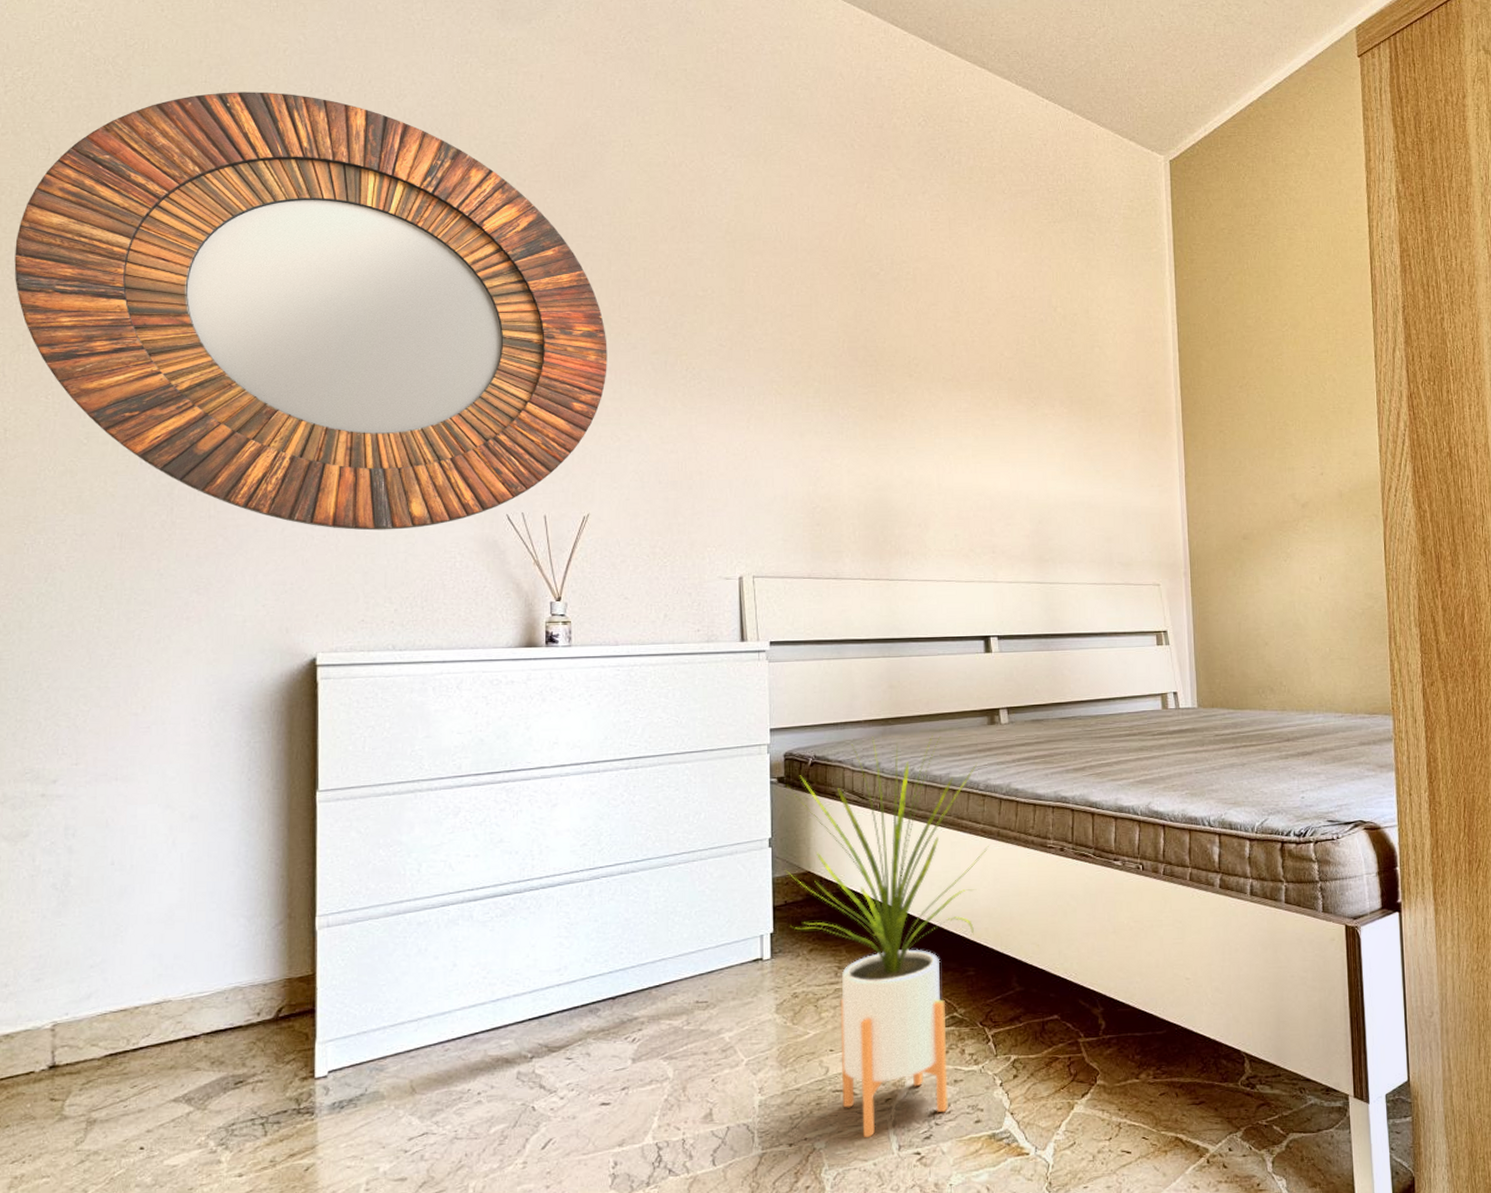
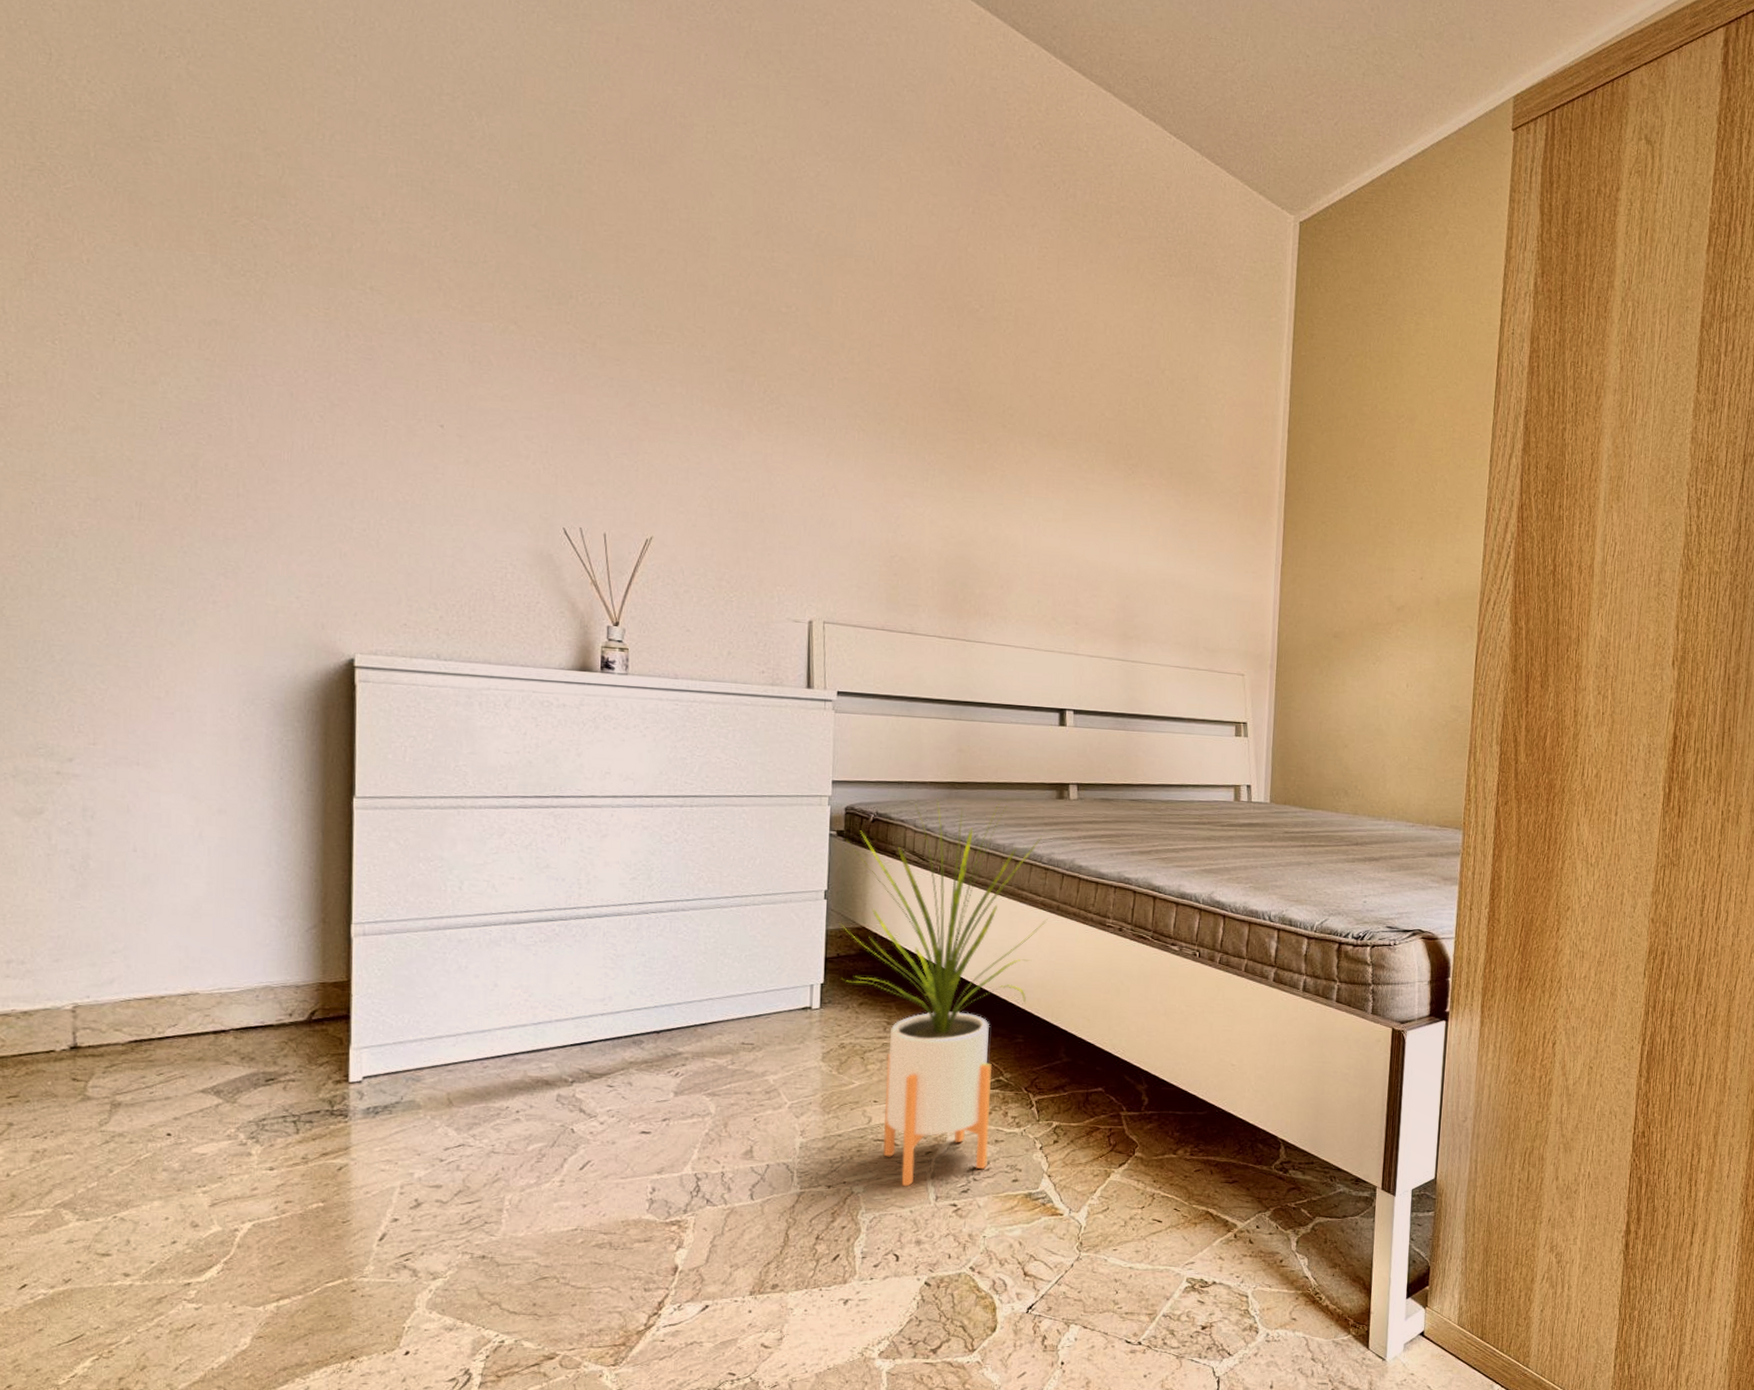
home mirror: present [14,92,607,531] -> none [13,10,680,532]

